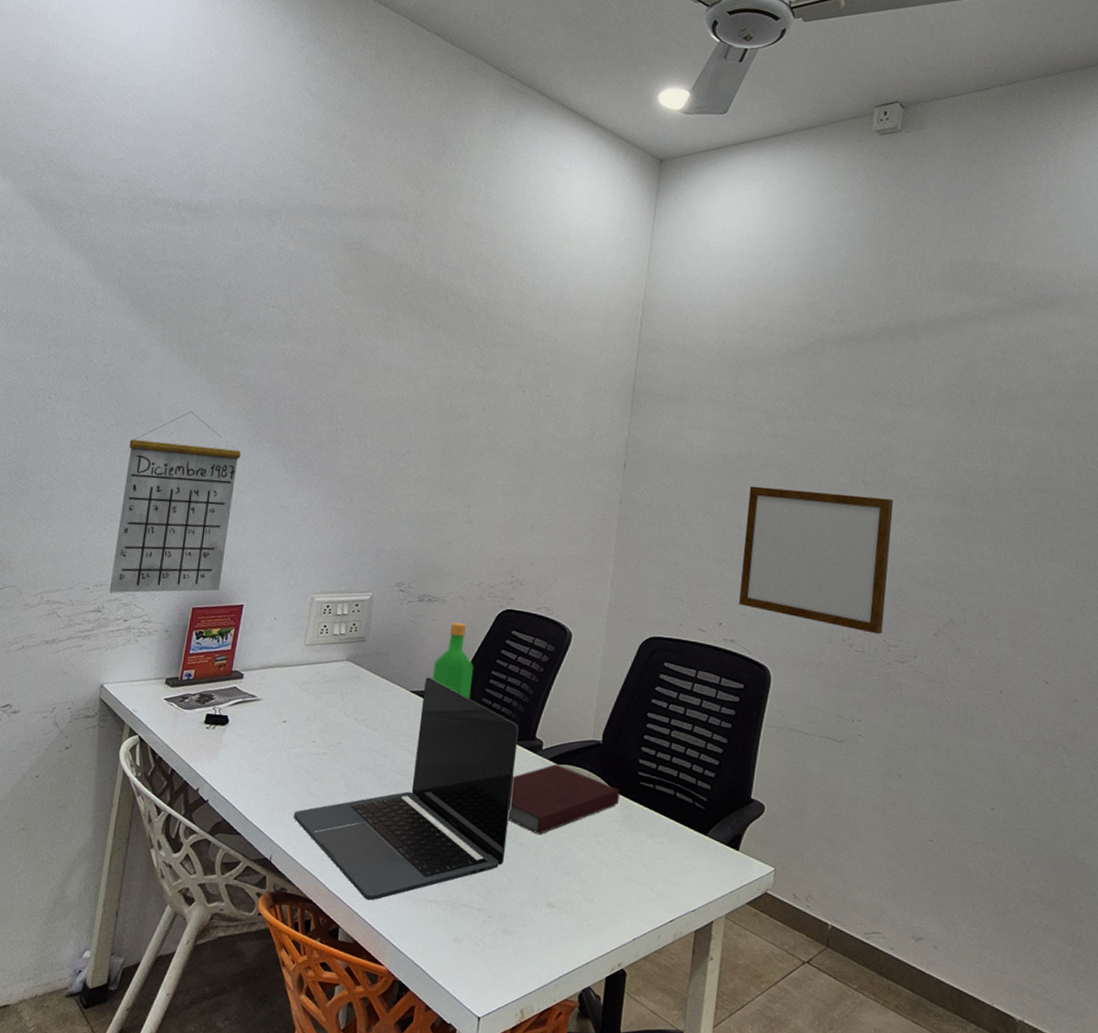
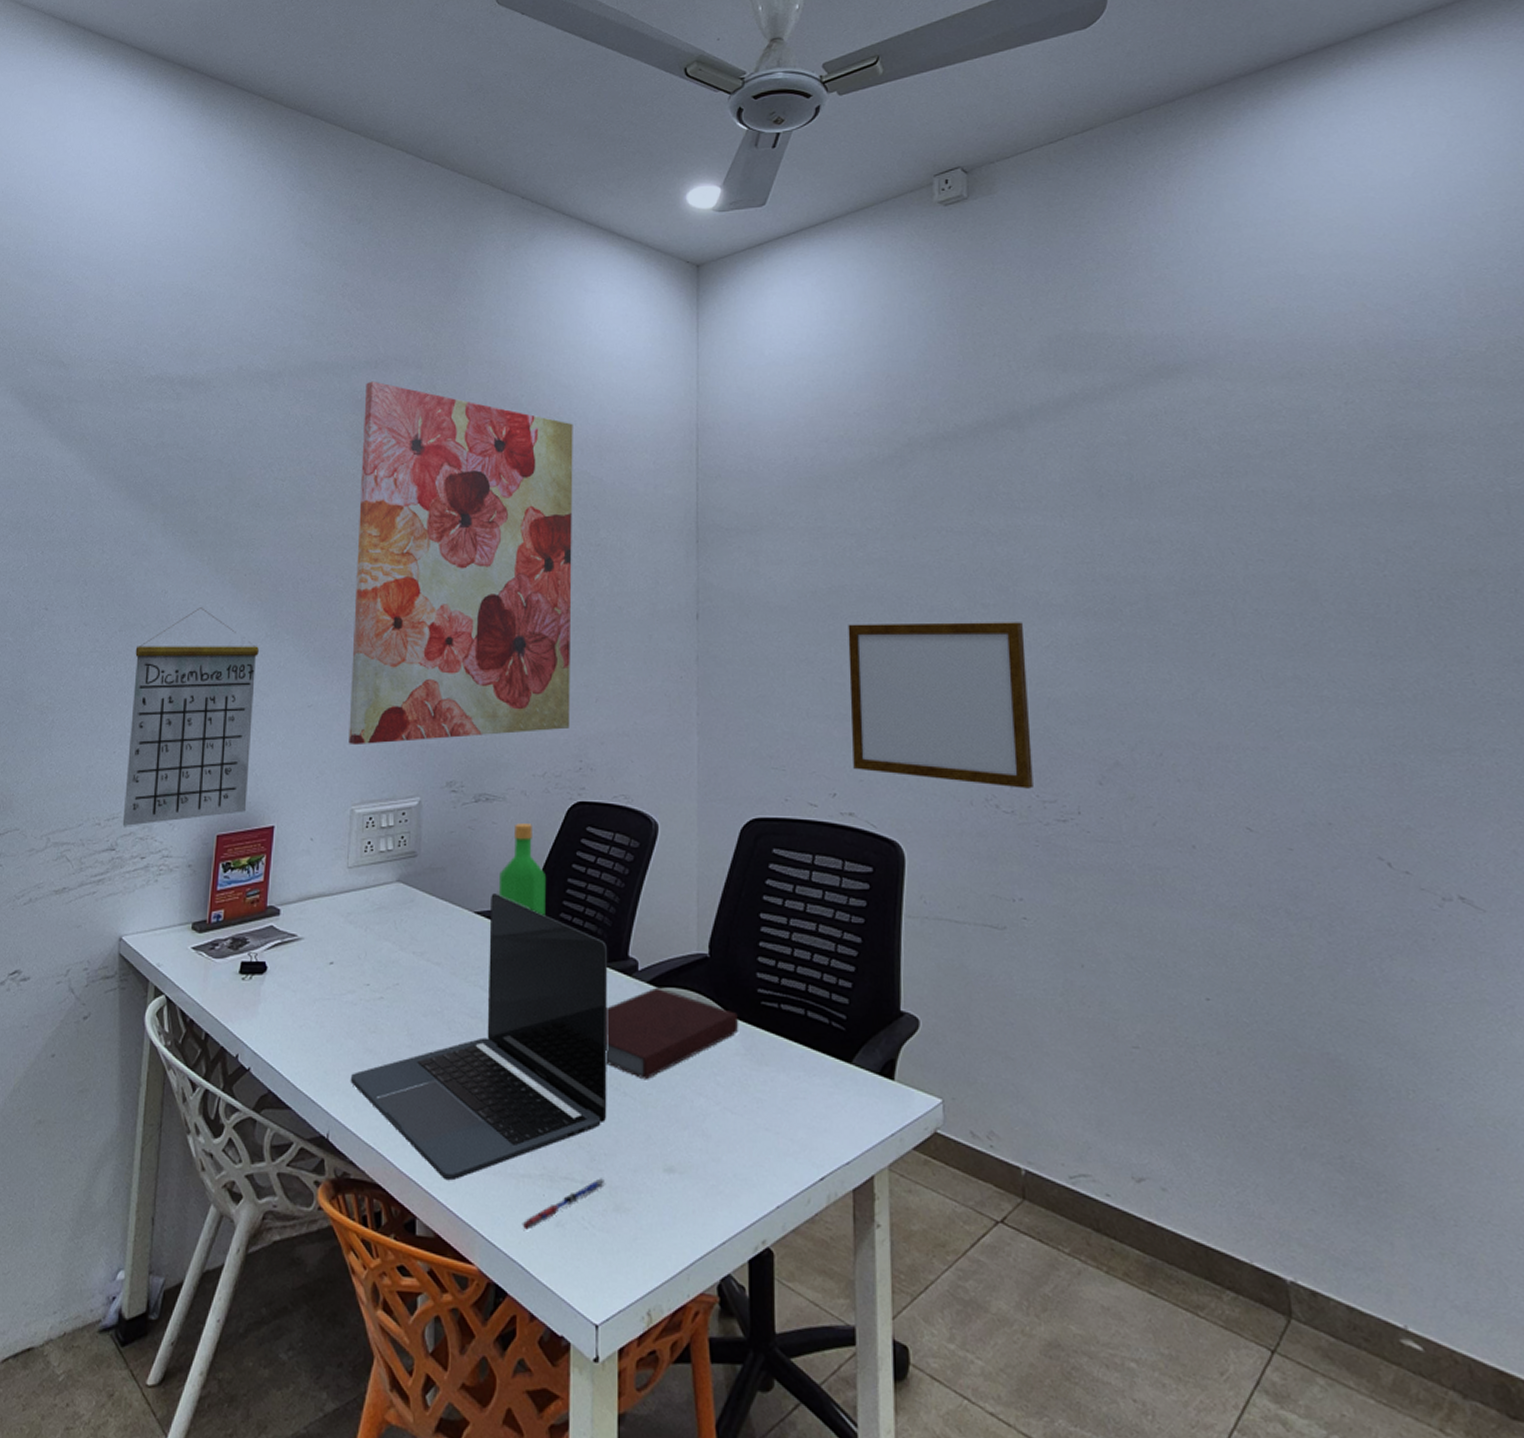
wall art: none [314,227,536,549] -> present [348,381,573,746]
pen: none [426,907,498,943] -> present [522,1178,606,1230]

